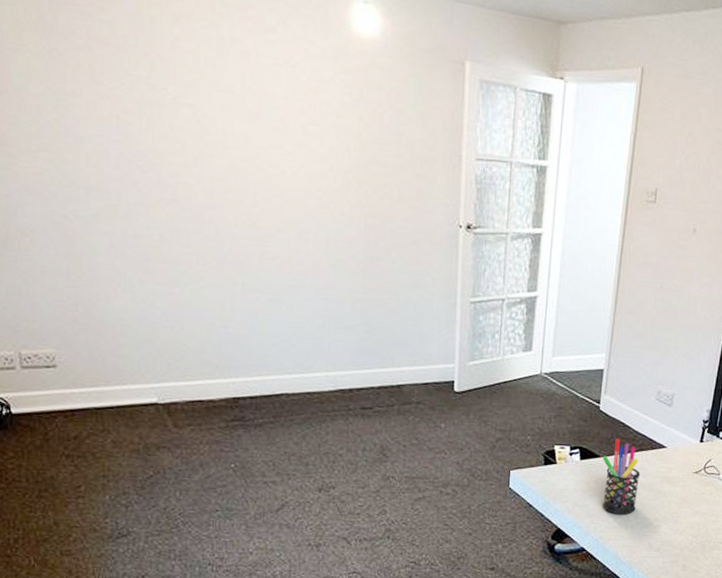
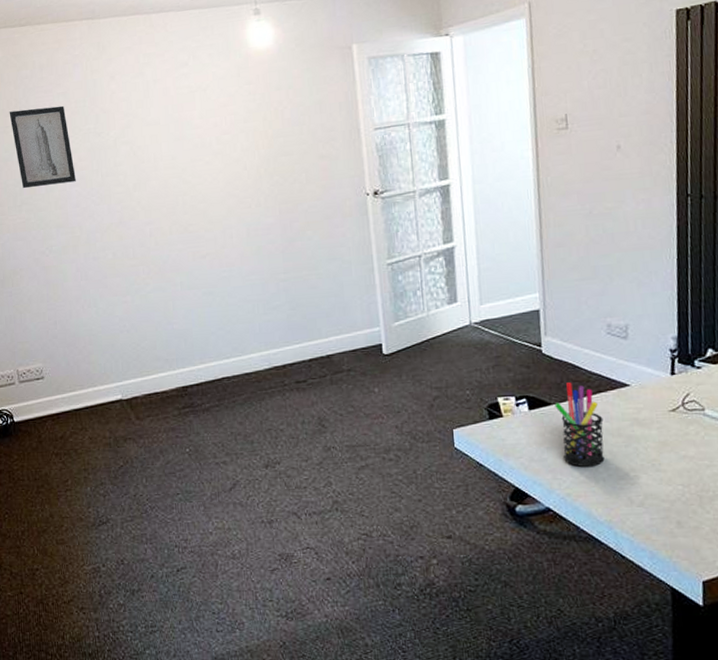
wall art: none [27,25,117,138] -> present [9,105,76,189]

